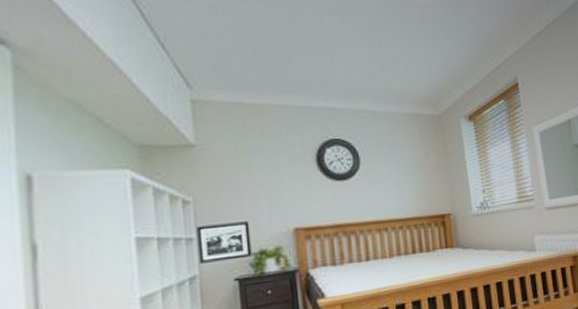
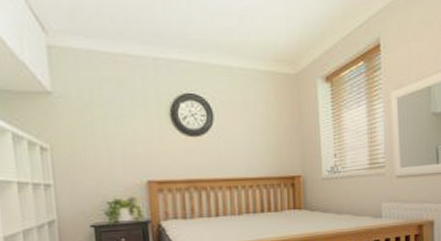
picture frame: present [197,221,252,264] -> none [54,171,107,209]

